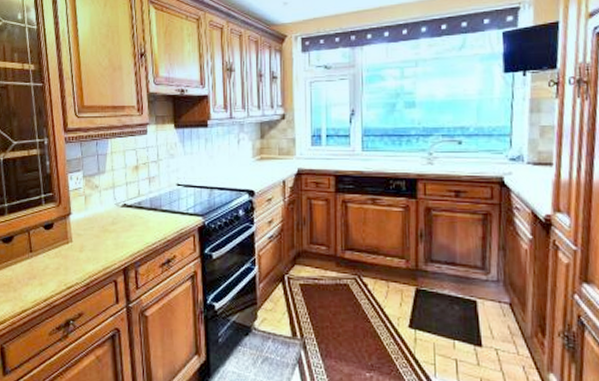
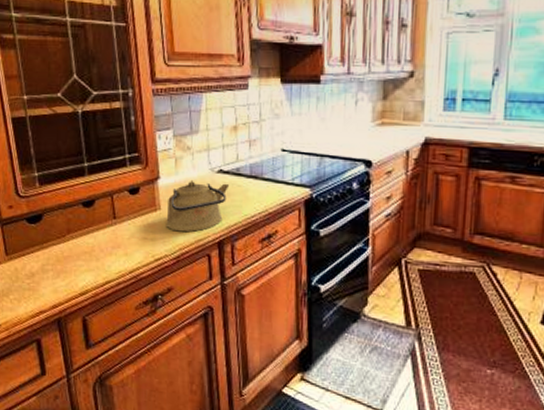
kettle: none [77,214,133,261] -> present [166,179,230,232]

